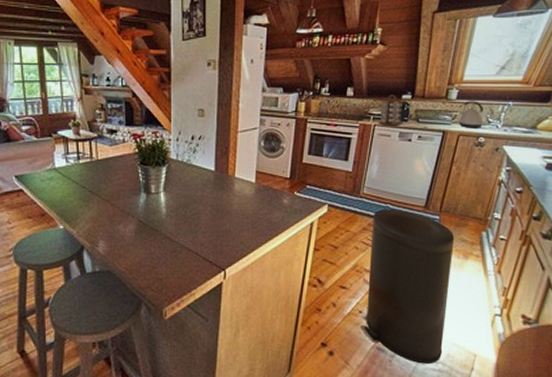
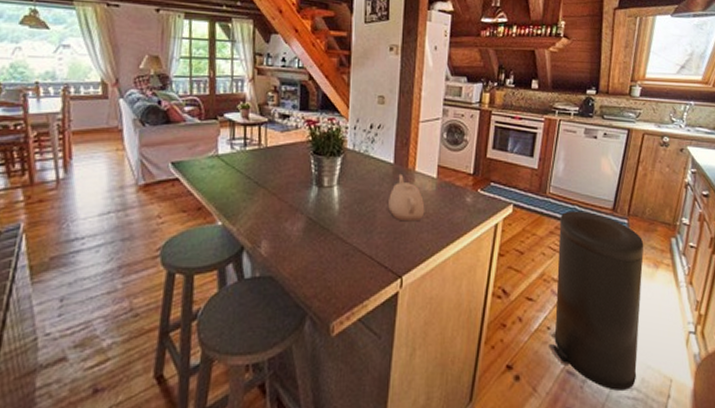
teapot: none [211,179,245,222] -> present [388,173,425,222]
spice rack: present [379,95,405,126] -> none [564,89,589,122]
kettle: present [459,101,484,128] -> none [643,99,667,127]

